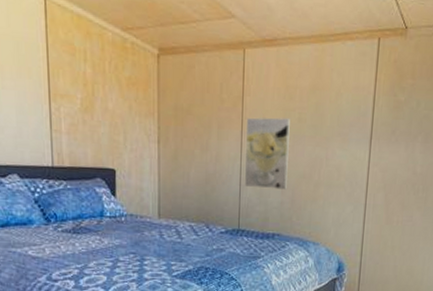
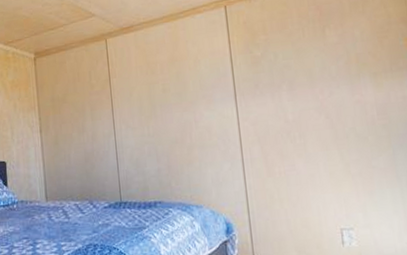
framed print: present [244,117,290,190] -> none [115,91,162,160]

